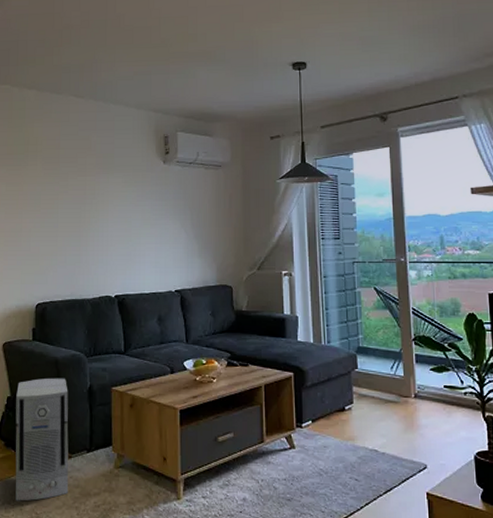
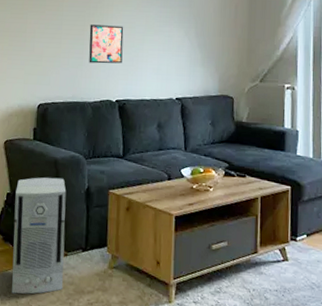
wall art: none [85,221,120,260] -> present [89,24,124,64]

